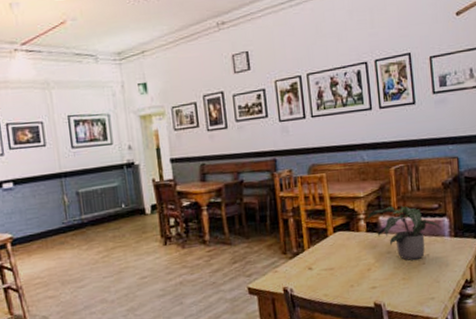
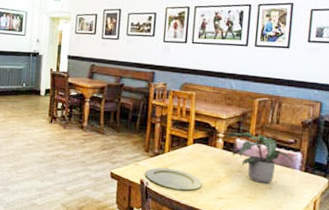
plate: none [287,266,352,291] -> present [145,167,202,191]

